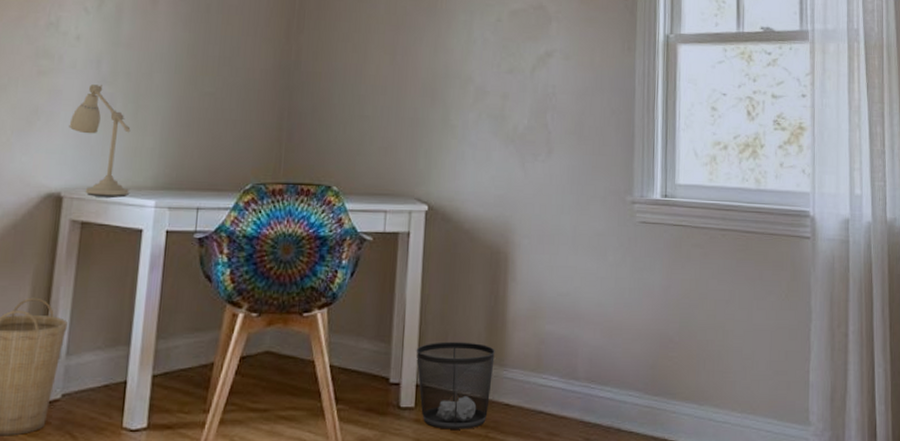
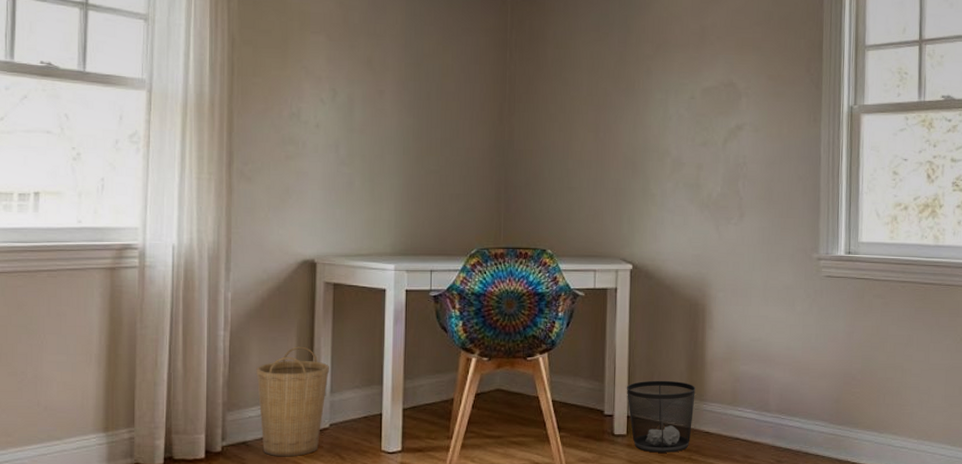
desk lamp: present [69,85,131,198] -> none [316,166,372,263]

